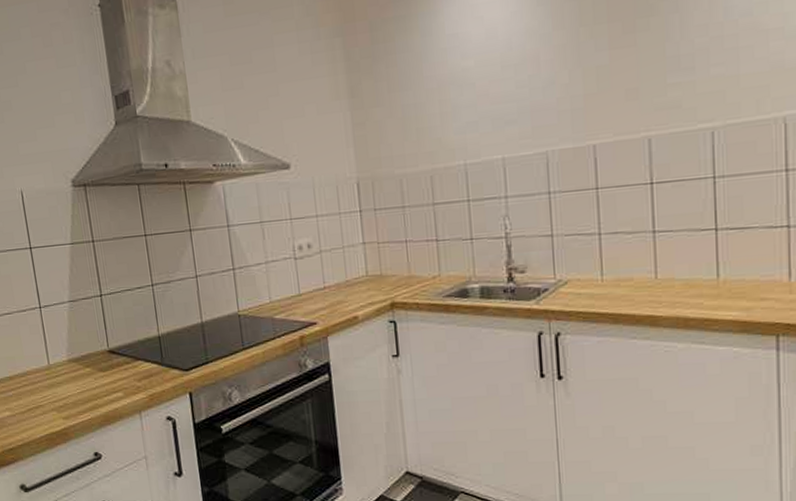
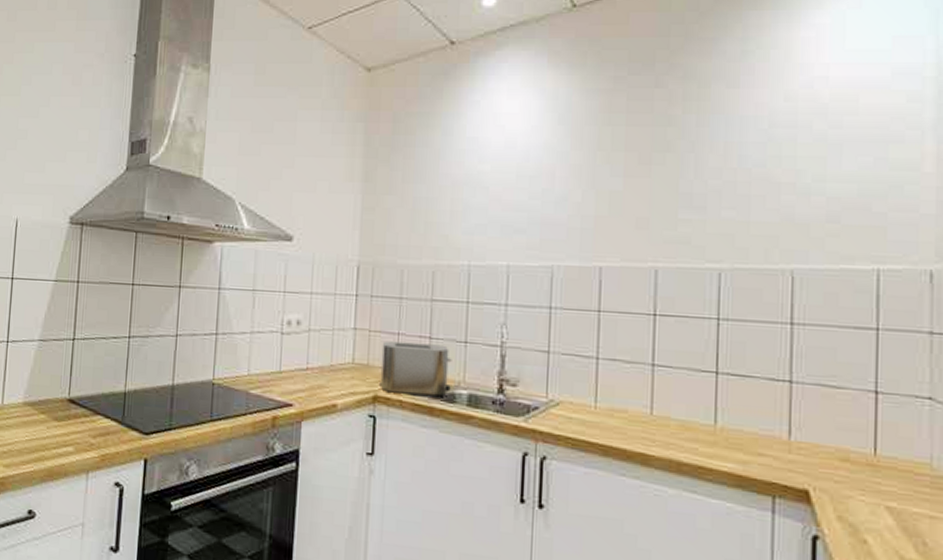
toaster: none [392,245,463,299] -> present [378,341,452,398]

